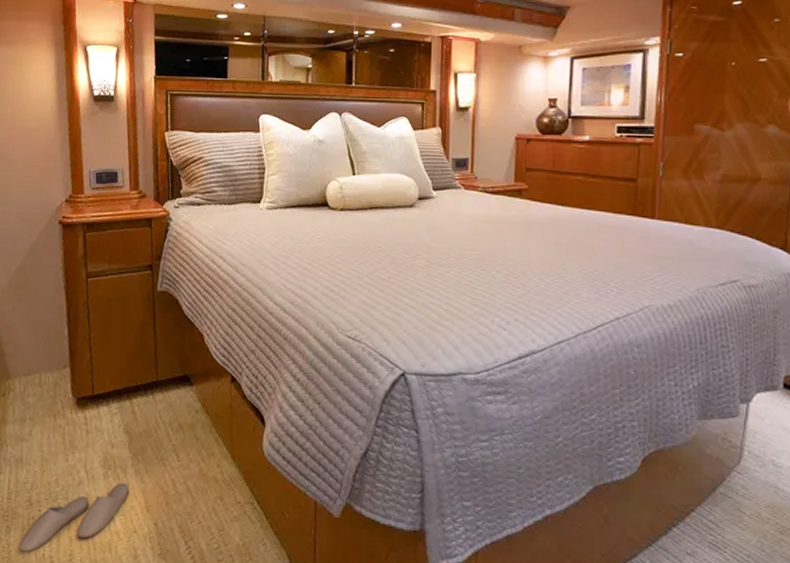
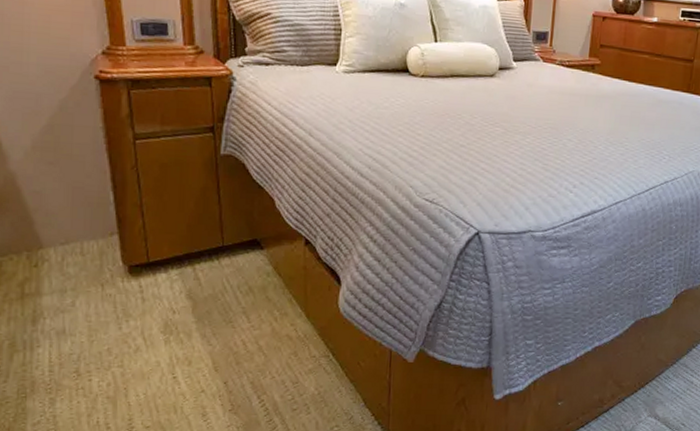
slippers: present [18,482,129,553] -> none [66,346,194,422]

